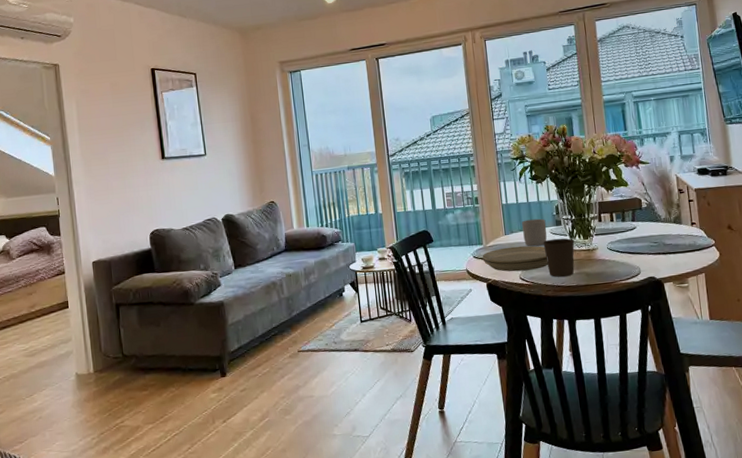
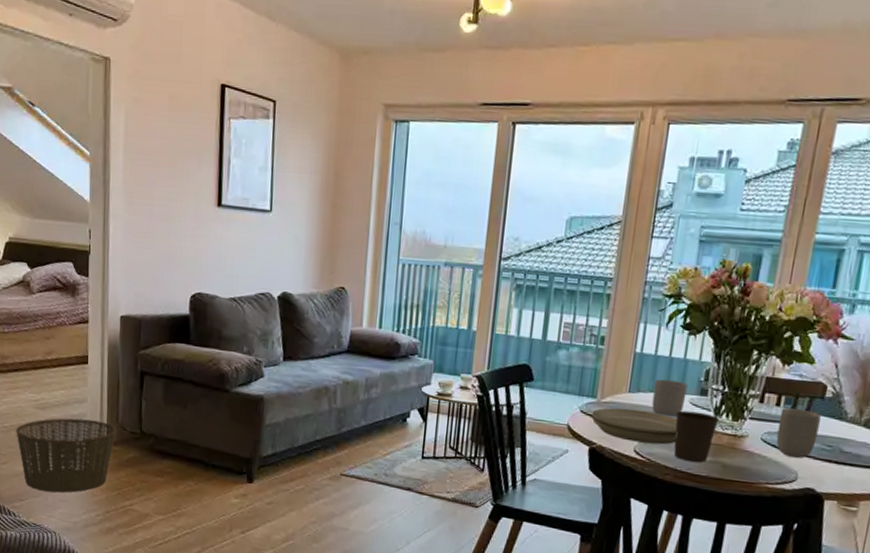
basket: none [9,354,101,430] -> present [16,418,116,493]
cup: none [615,220,646,257] -> present [776,408,821,458]

